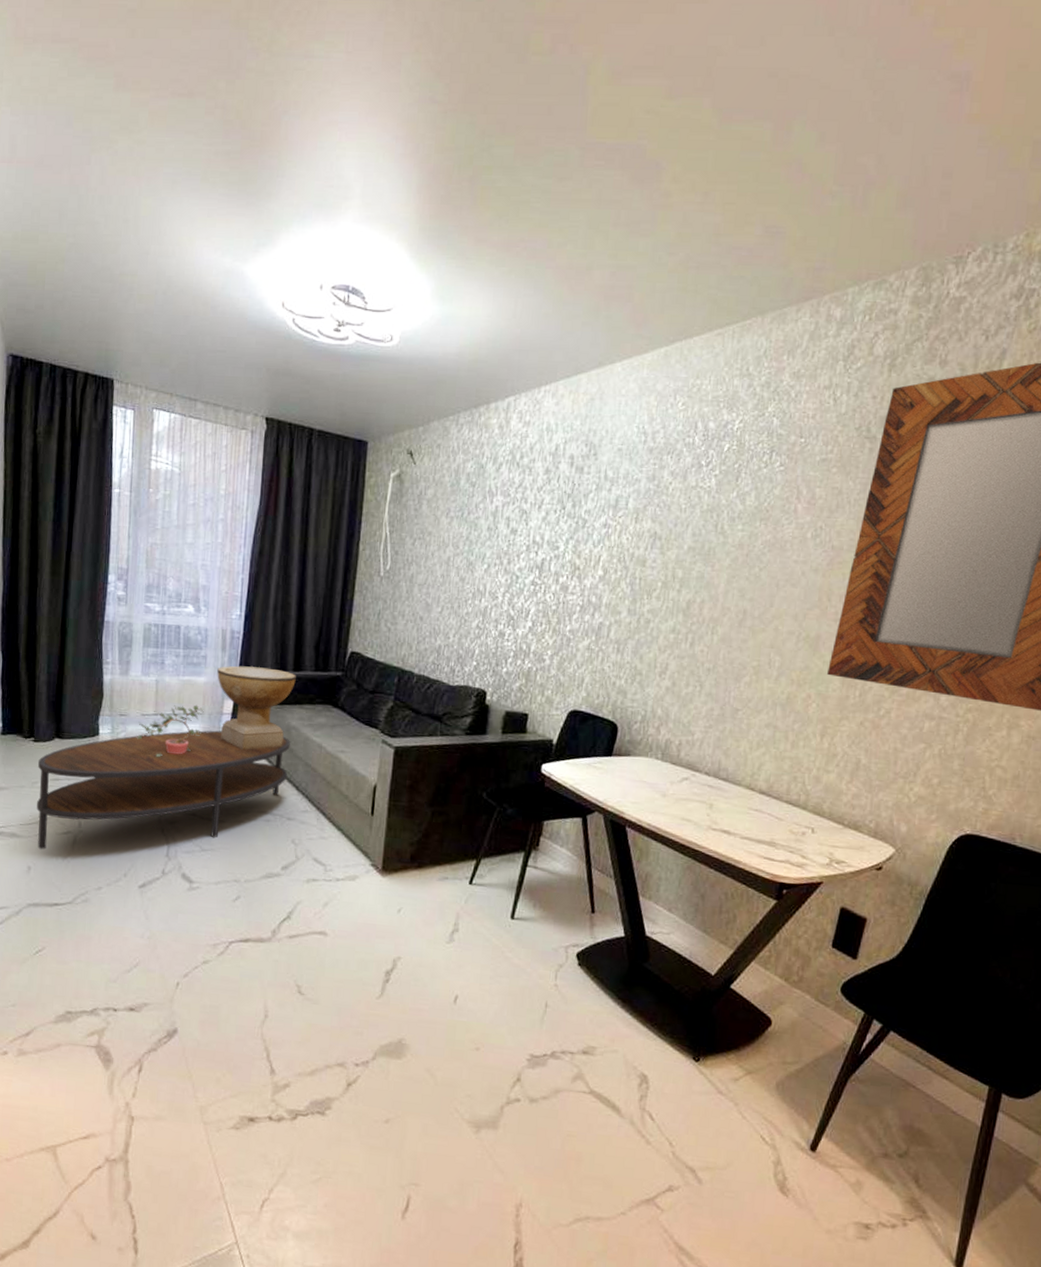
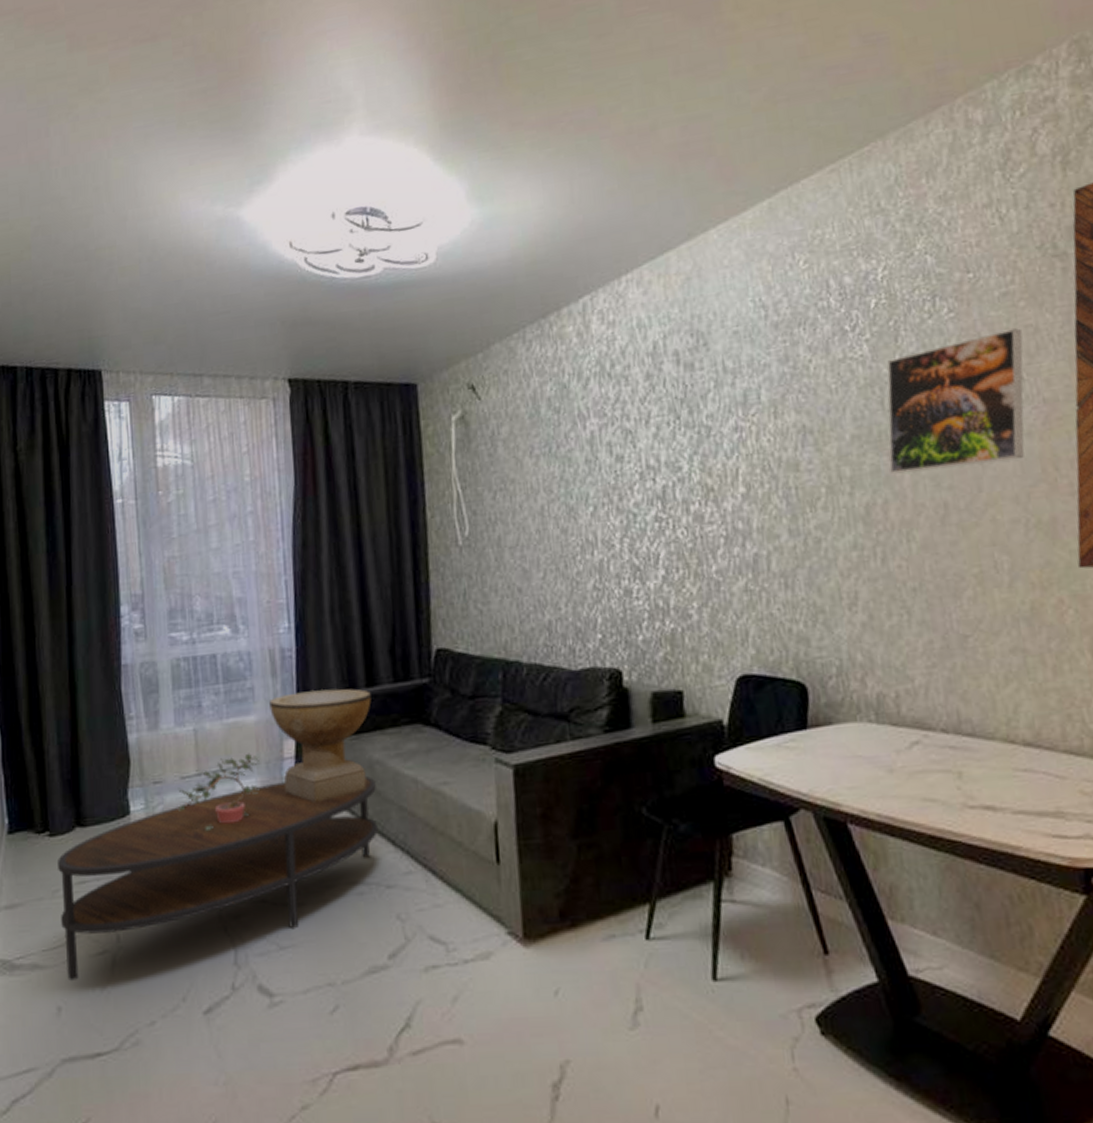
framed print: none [711,488,829,588] -> present [887,328,1024,474]

